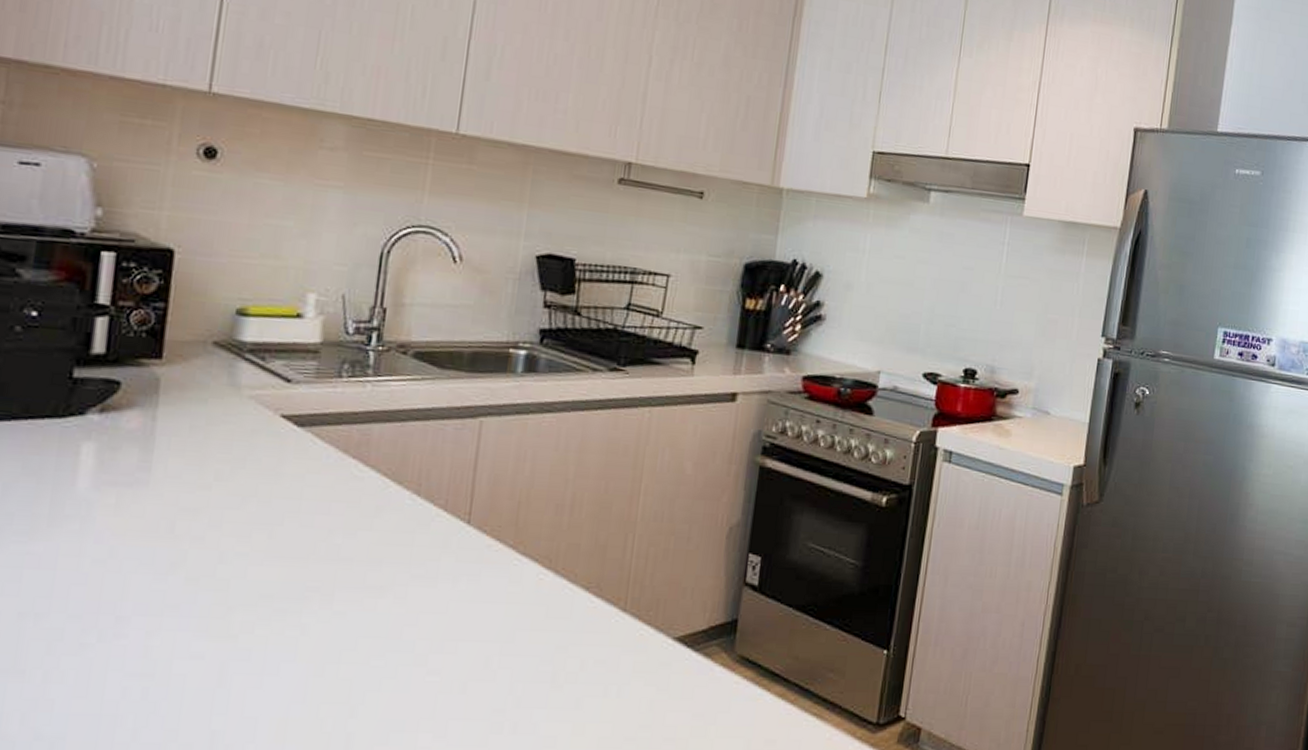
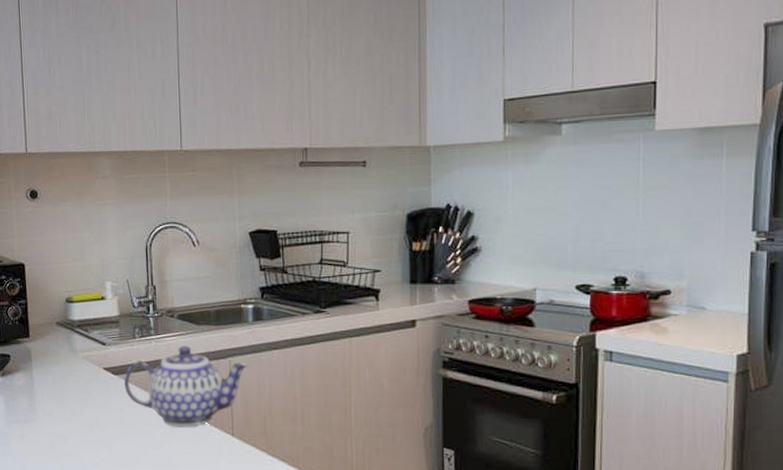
teapot: none [309,395,507,509] -> present [123,346,248,427]

